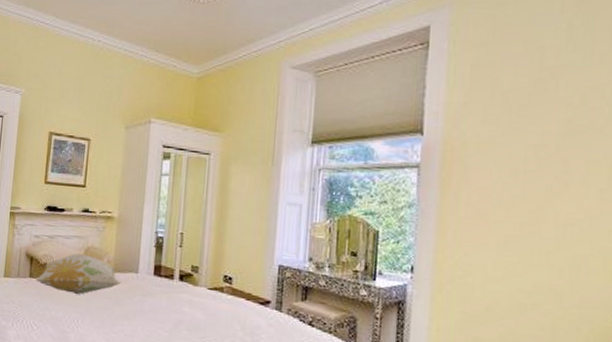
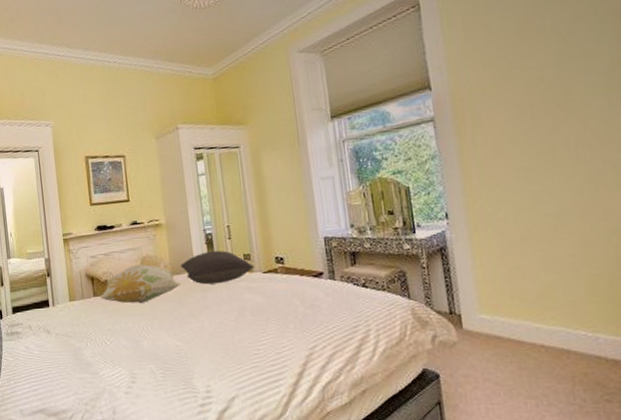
pillow: none [124,255,200,291] -> present [180,250,255,285]

